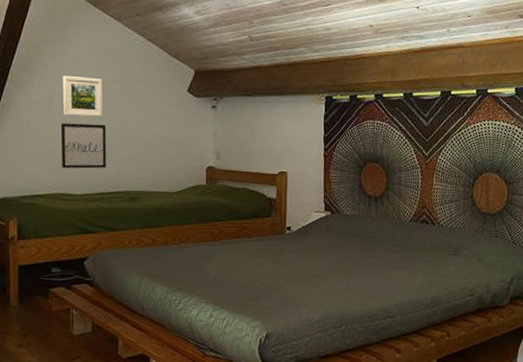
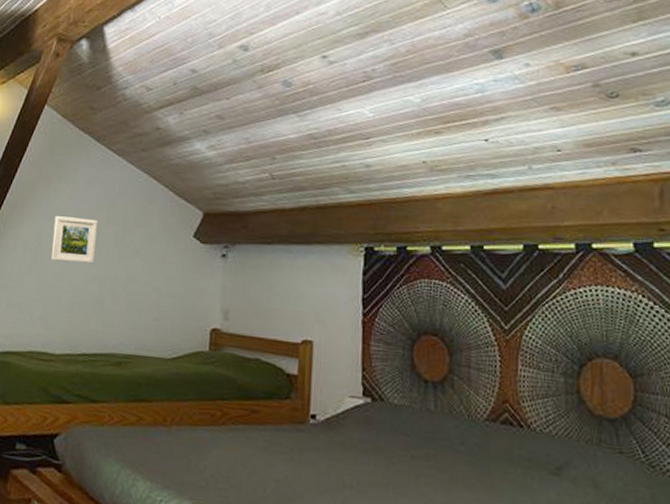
wall art: present [60,123,106,169] -> none [42,269,97,324]

